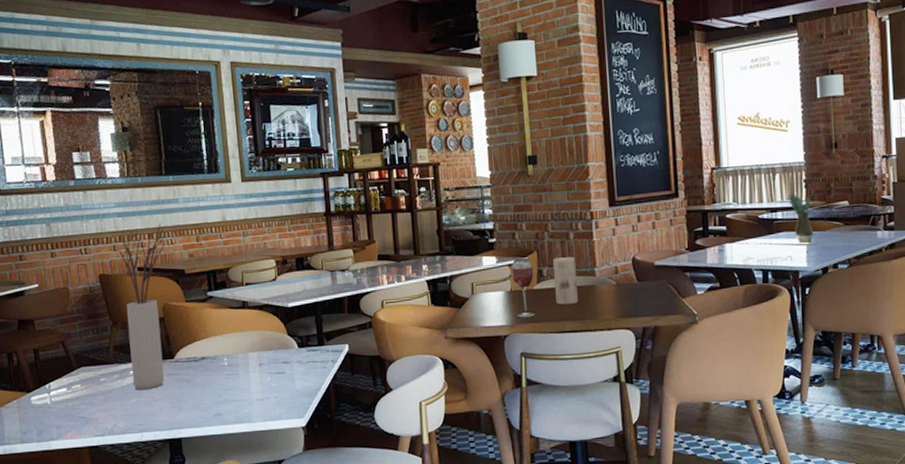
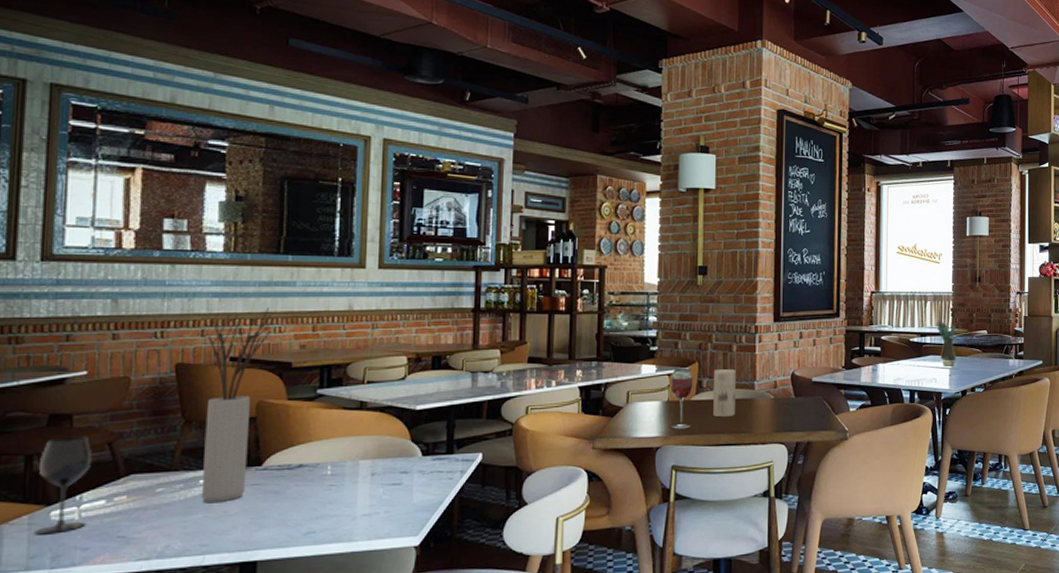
wineglass: none [17,337,56,416] -> present [35,436,93,535]

